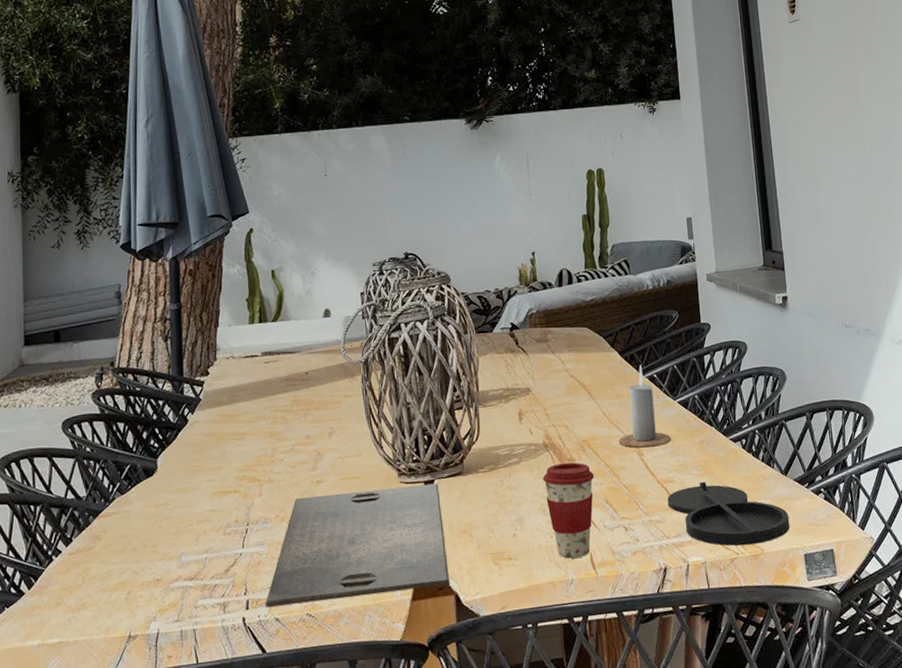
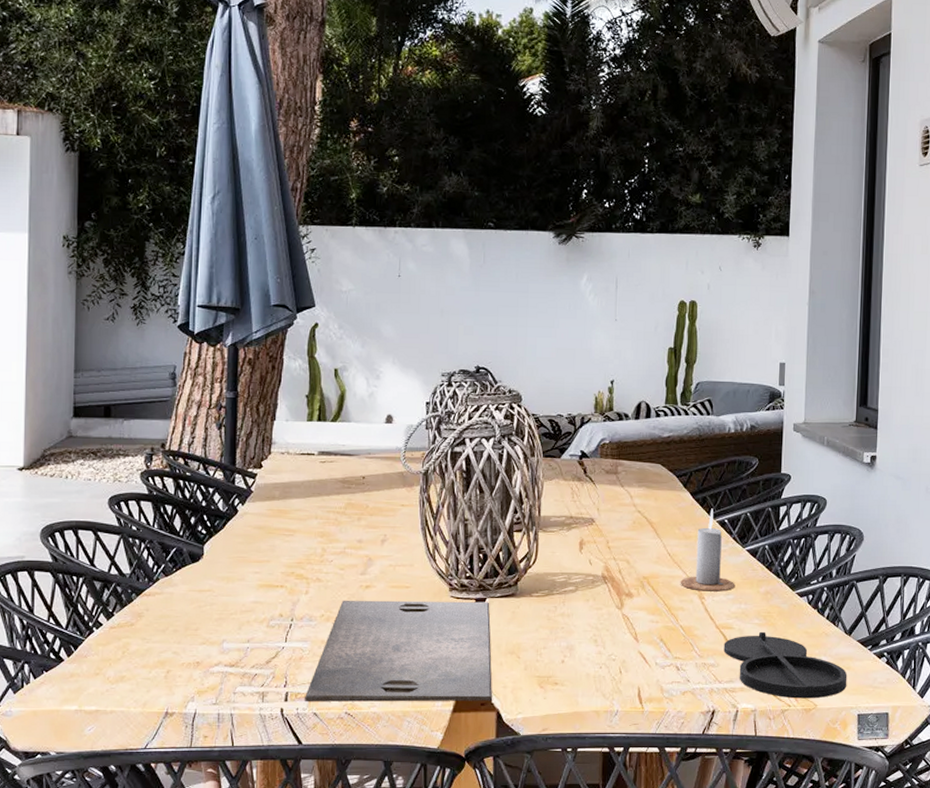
coffee cup: present [542,462,595,559] -> none [597,597,651,690]

